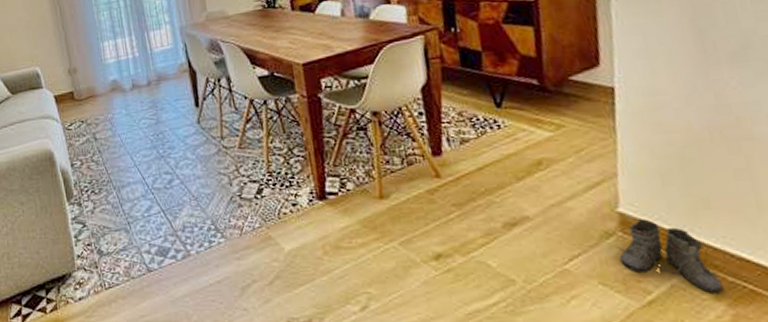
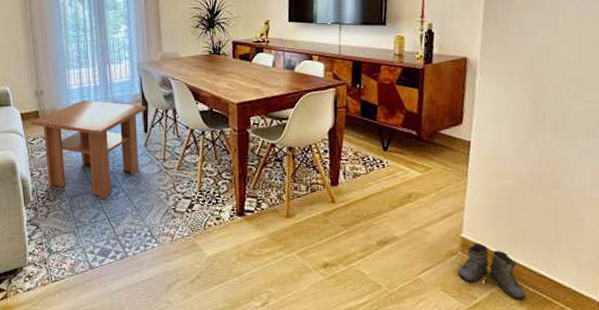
coffee table: none [66,74,195,190] -> present [31,100,146,200]

